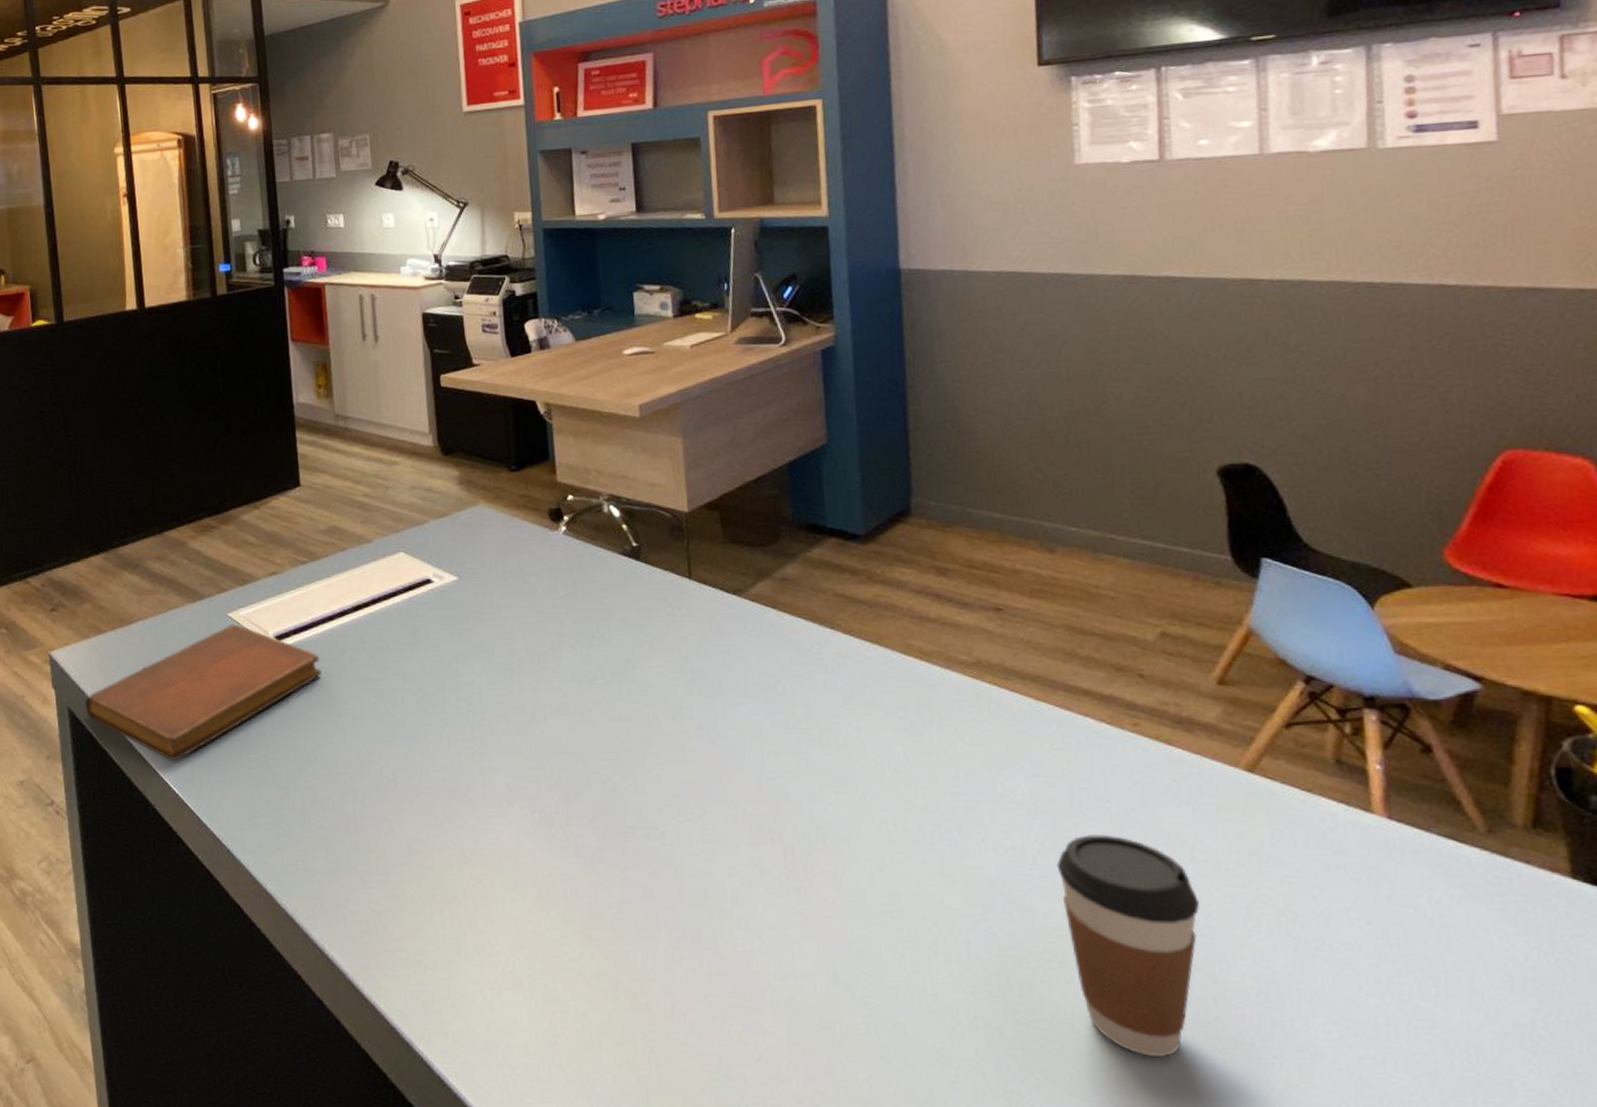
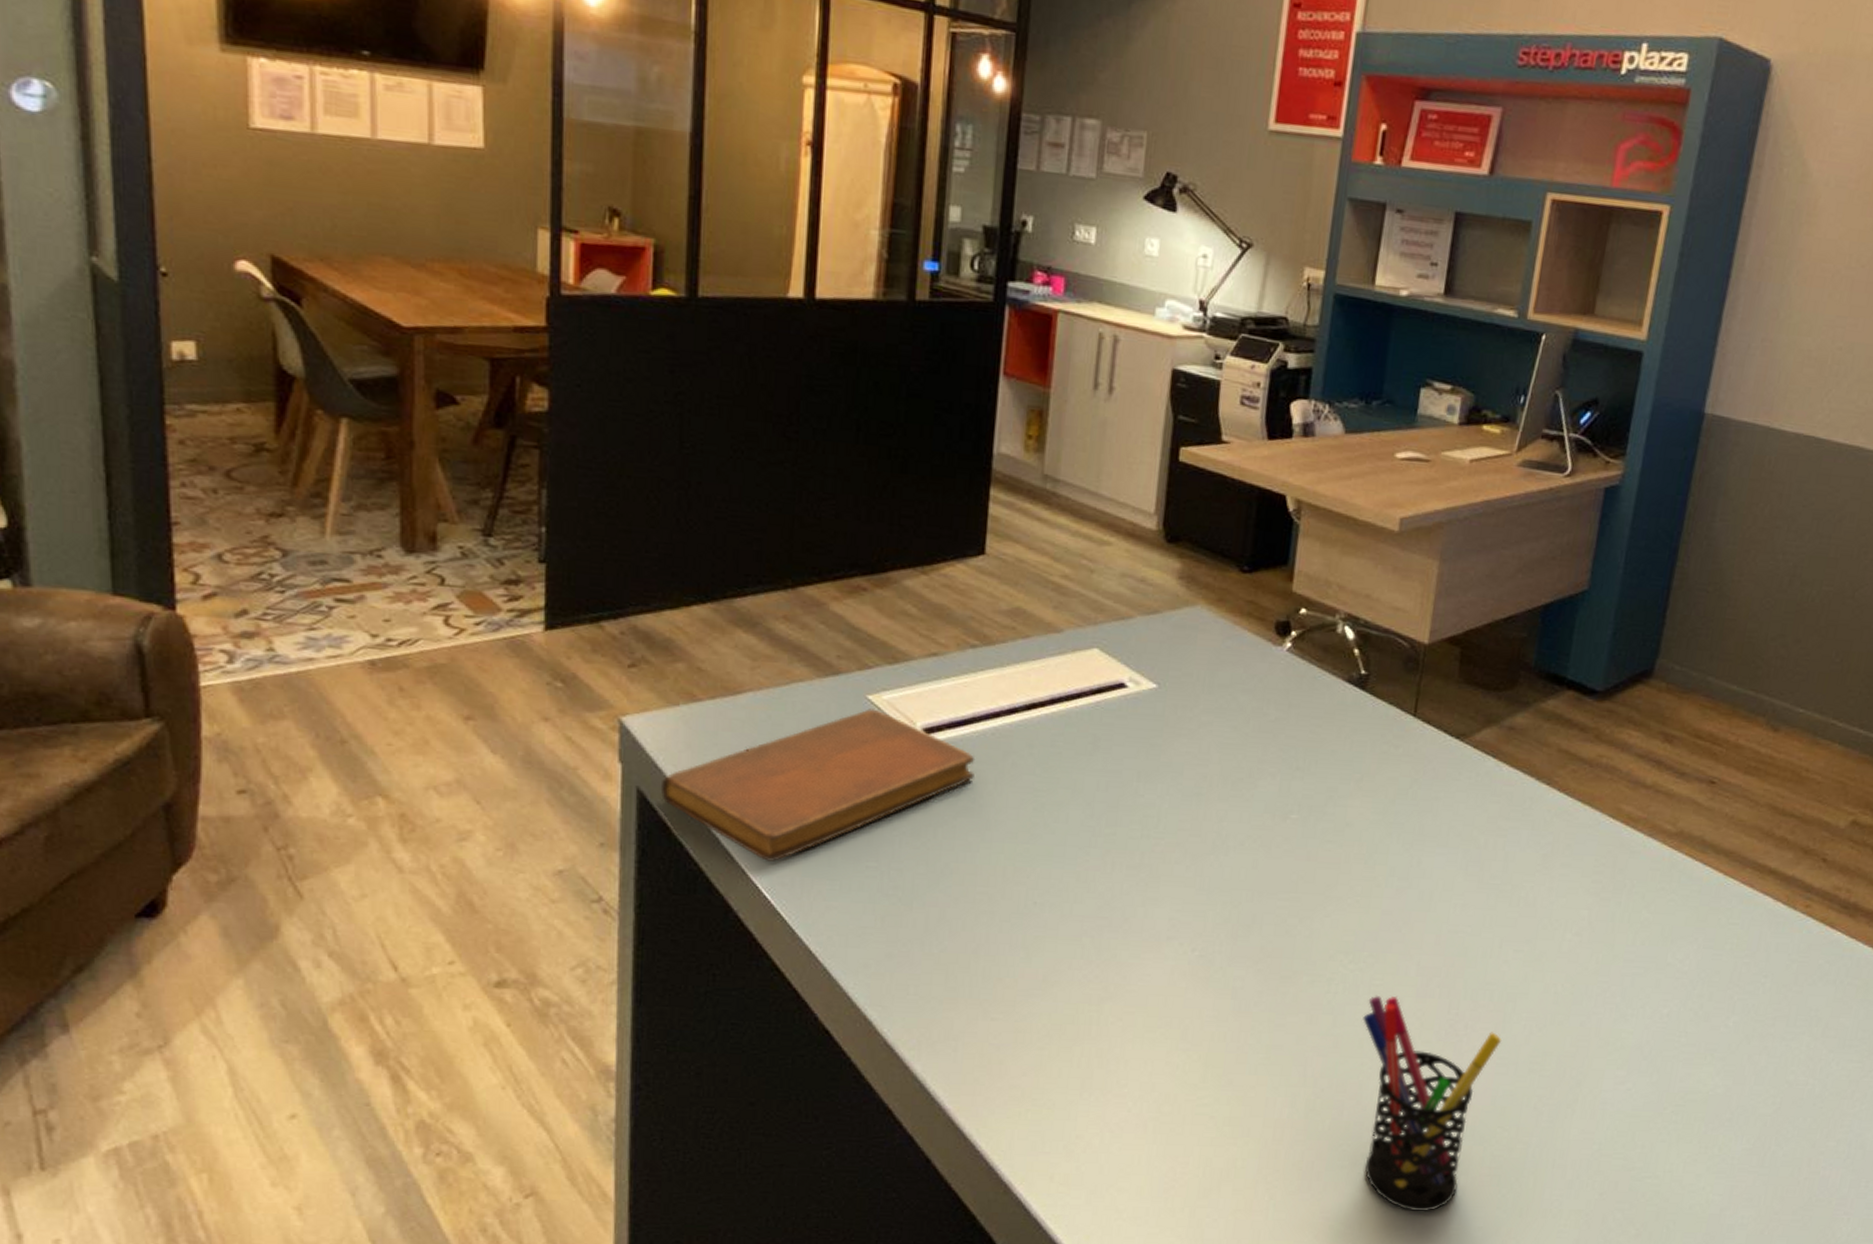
pen holder: none [702,844,844,1064] -> present [1363,995,1501,1212]
coffee cup: present [1056,835,1200,1058] -> none [1696,1007,1820,1212]

